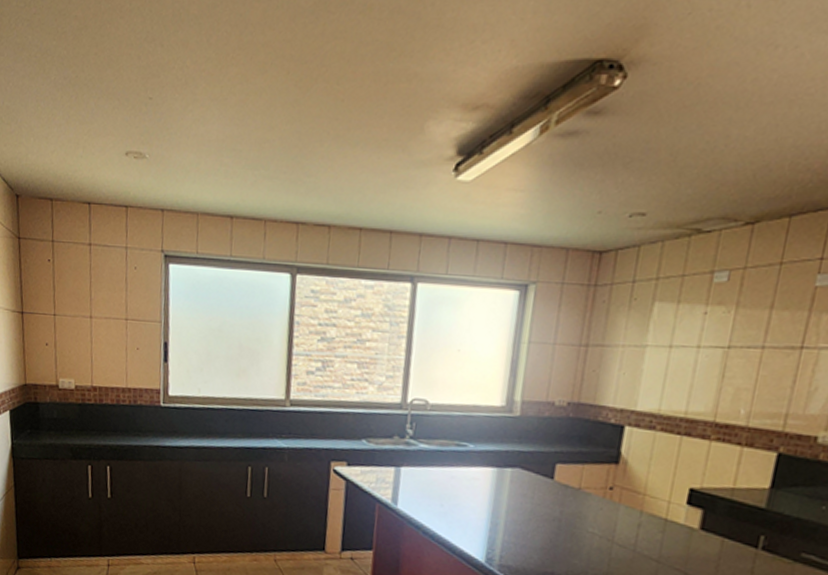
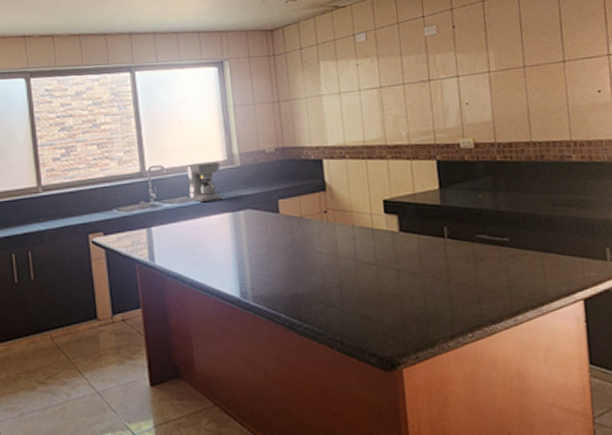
coffee maker: none [450,404,495,451] -> present [187,162,223,202]

